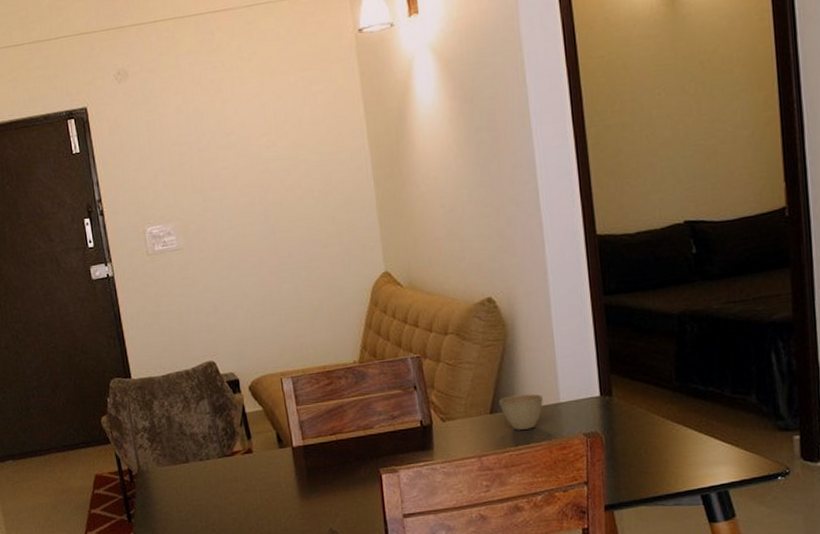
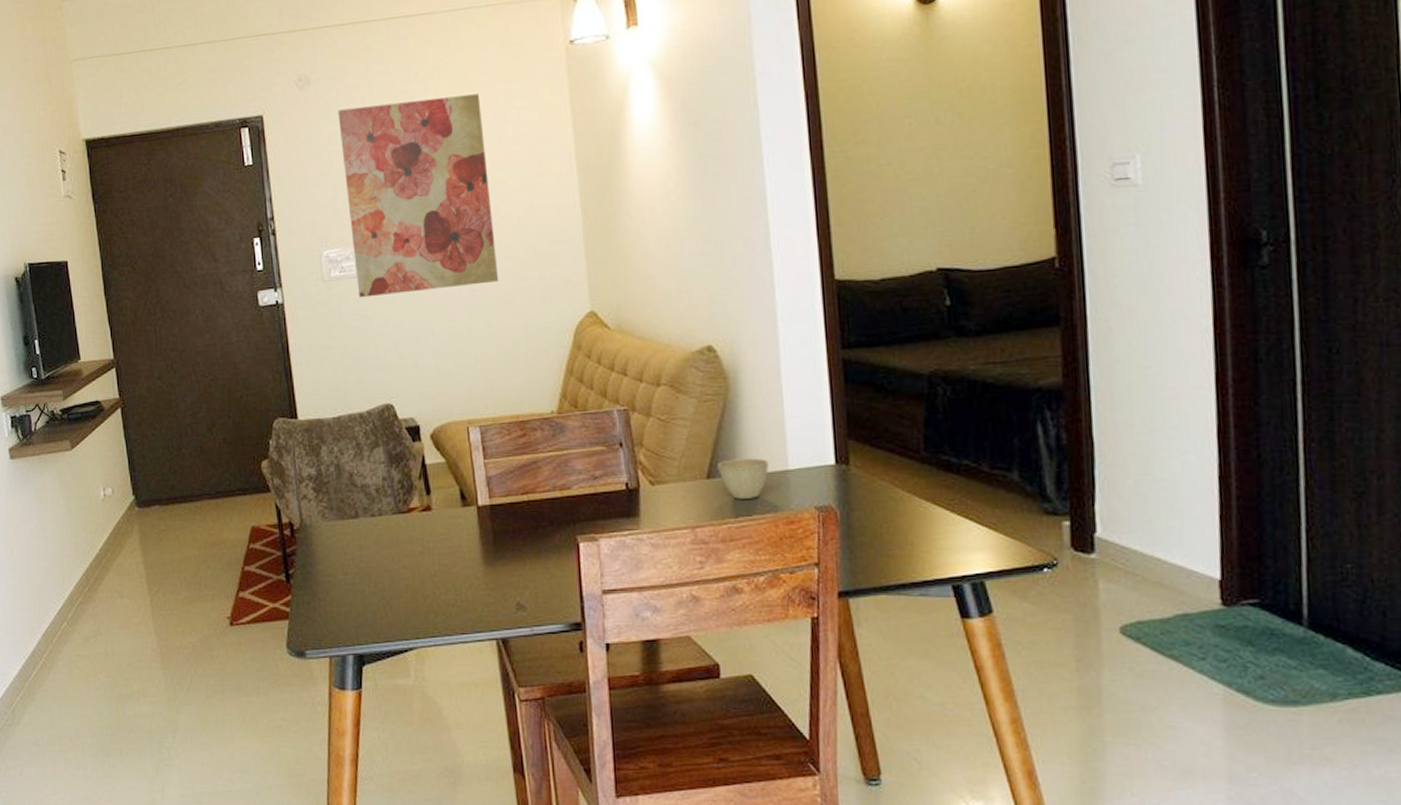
wall art: none [154,80,304,269] -> present [338,94,499,298]

